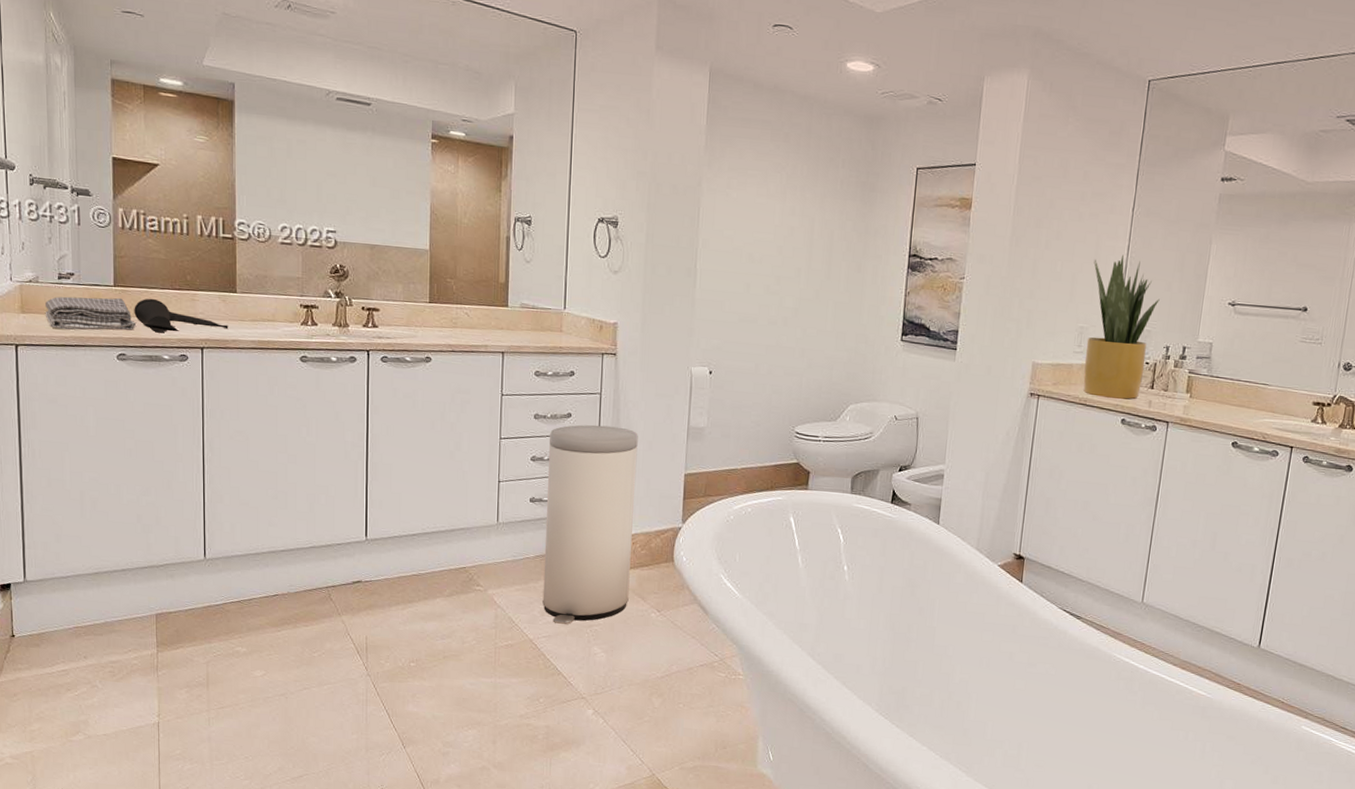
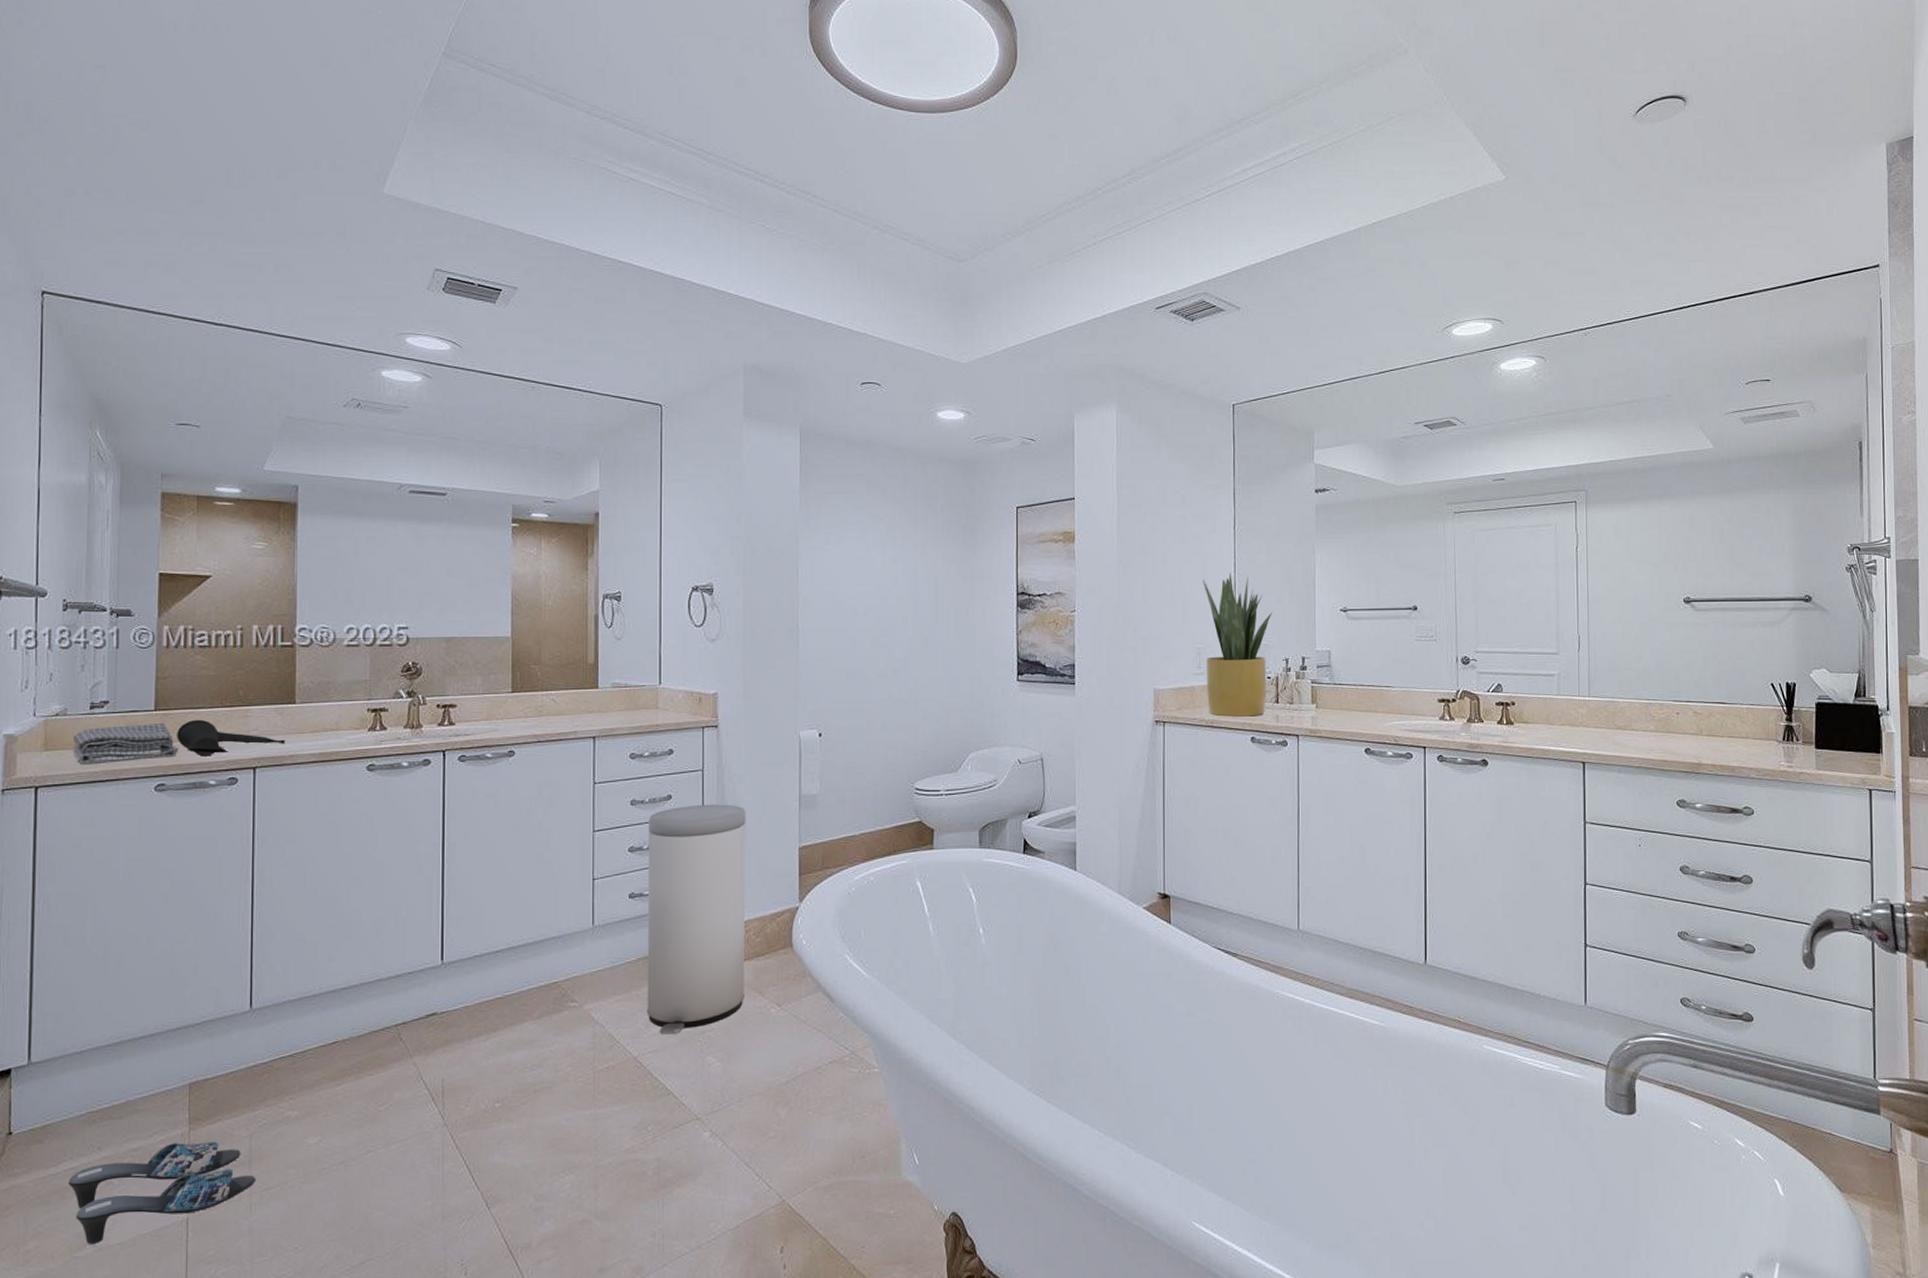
slippers: none [62,661,213,732] -> present [69,1142,256,1244]

